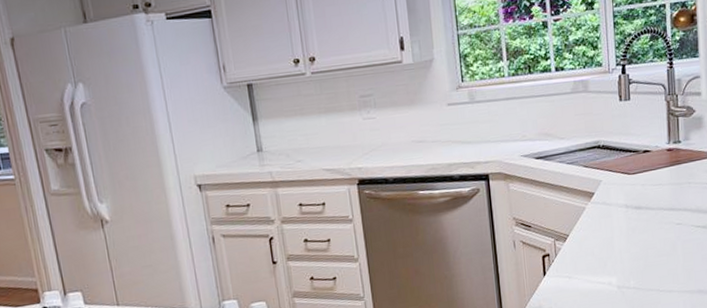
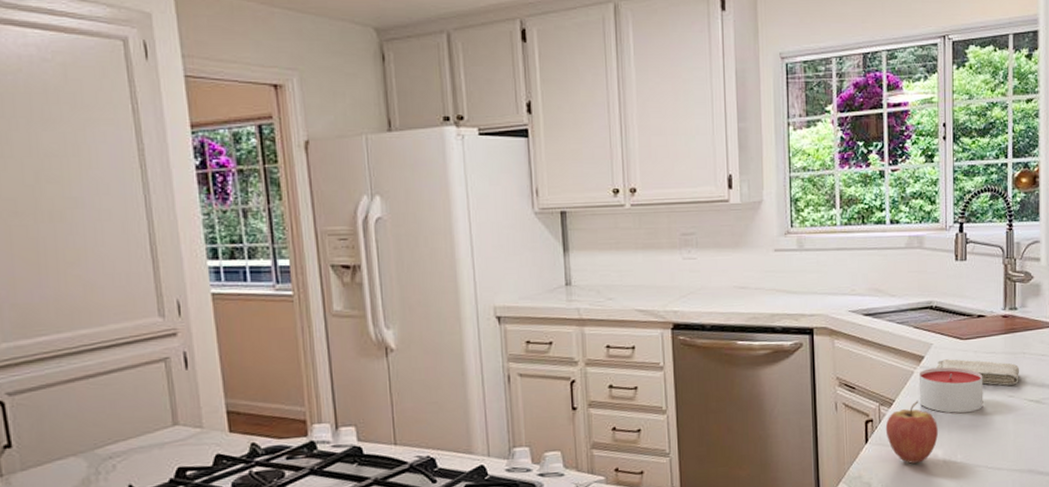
fruit: none [561,234,611,292] -> present [885,400,938,464]
candle: none [590,200,653,244] -> present [918,367,984,414]
washcloth: none [605,192,686,215] -> present [935,359,1019,386]

